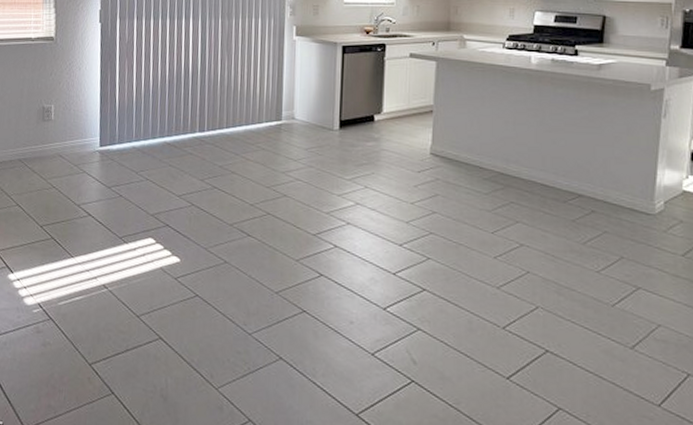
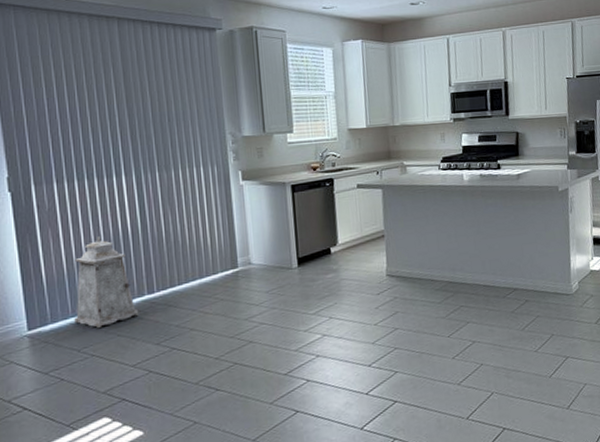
lantern: none [136,72,190,156] -> present [74,236,139,329]

